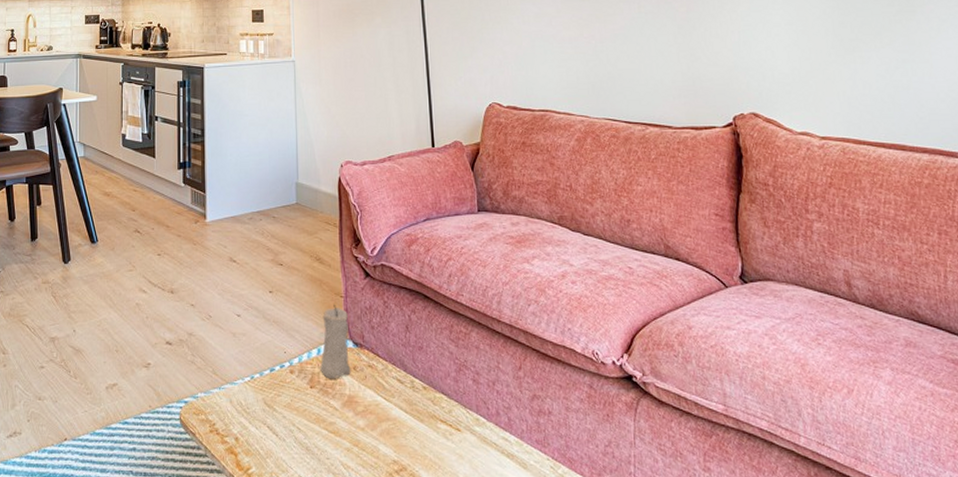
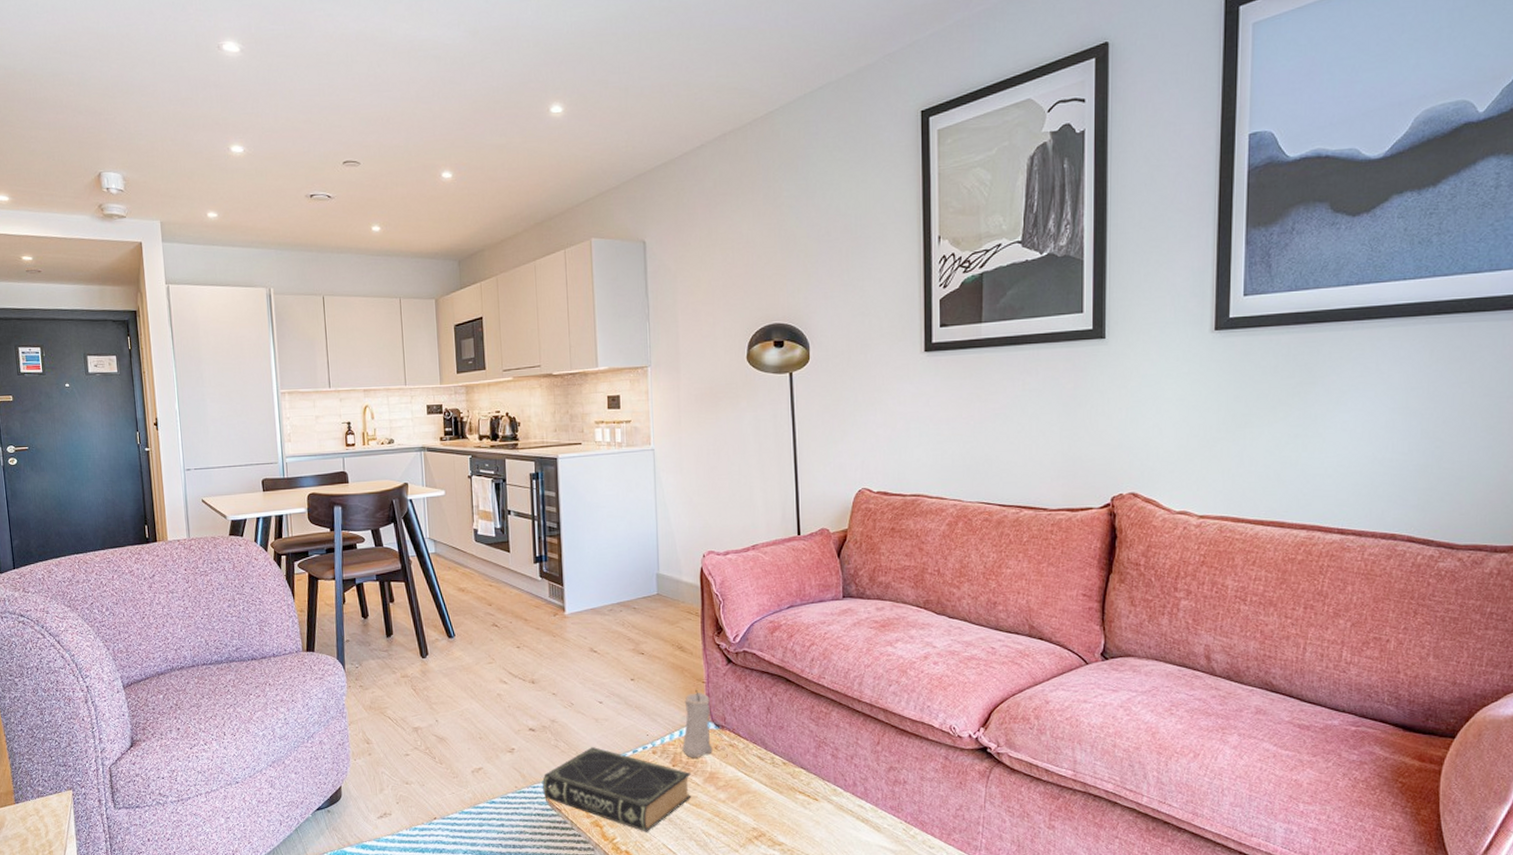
book: none [177,364,330,462] -> present [542,747,692,832]

